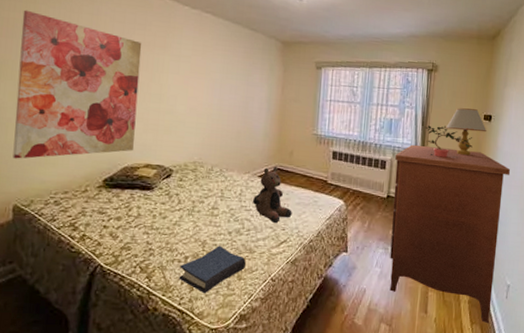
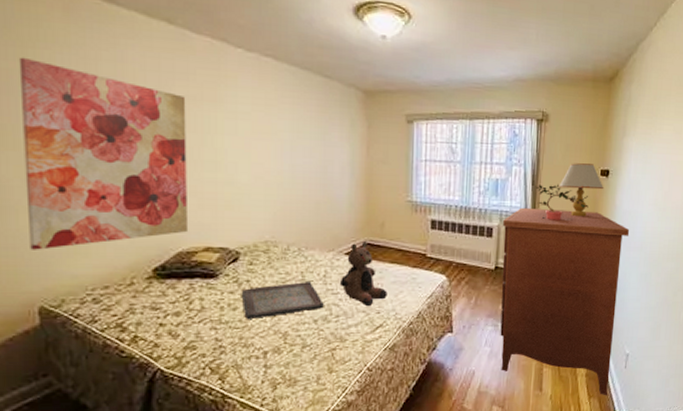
serving tray: none [171,197,238,227] -> present [242,280,324,319]
hardback book: present [179,246,246,294] -> none [258,336,336,392]

